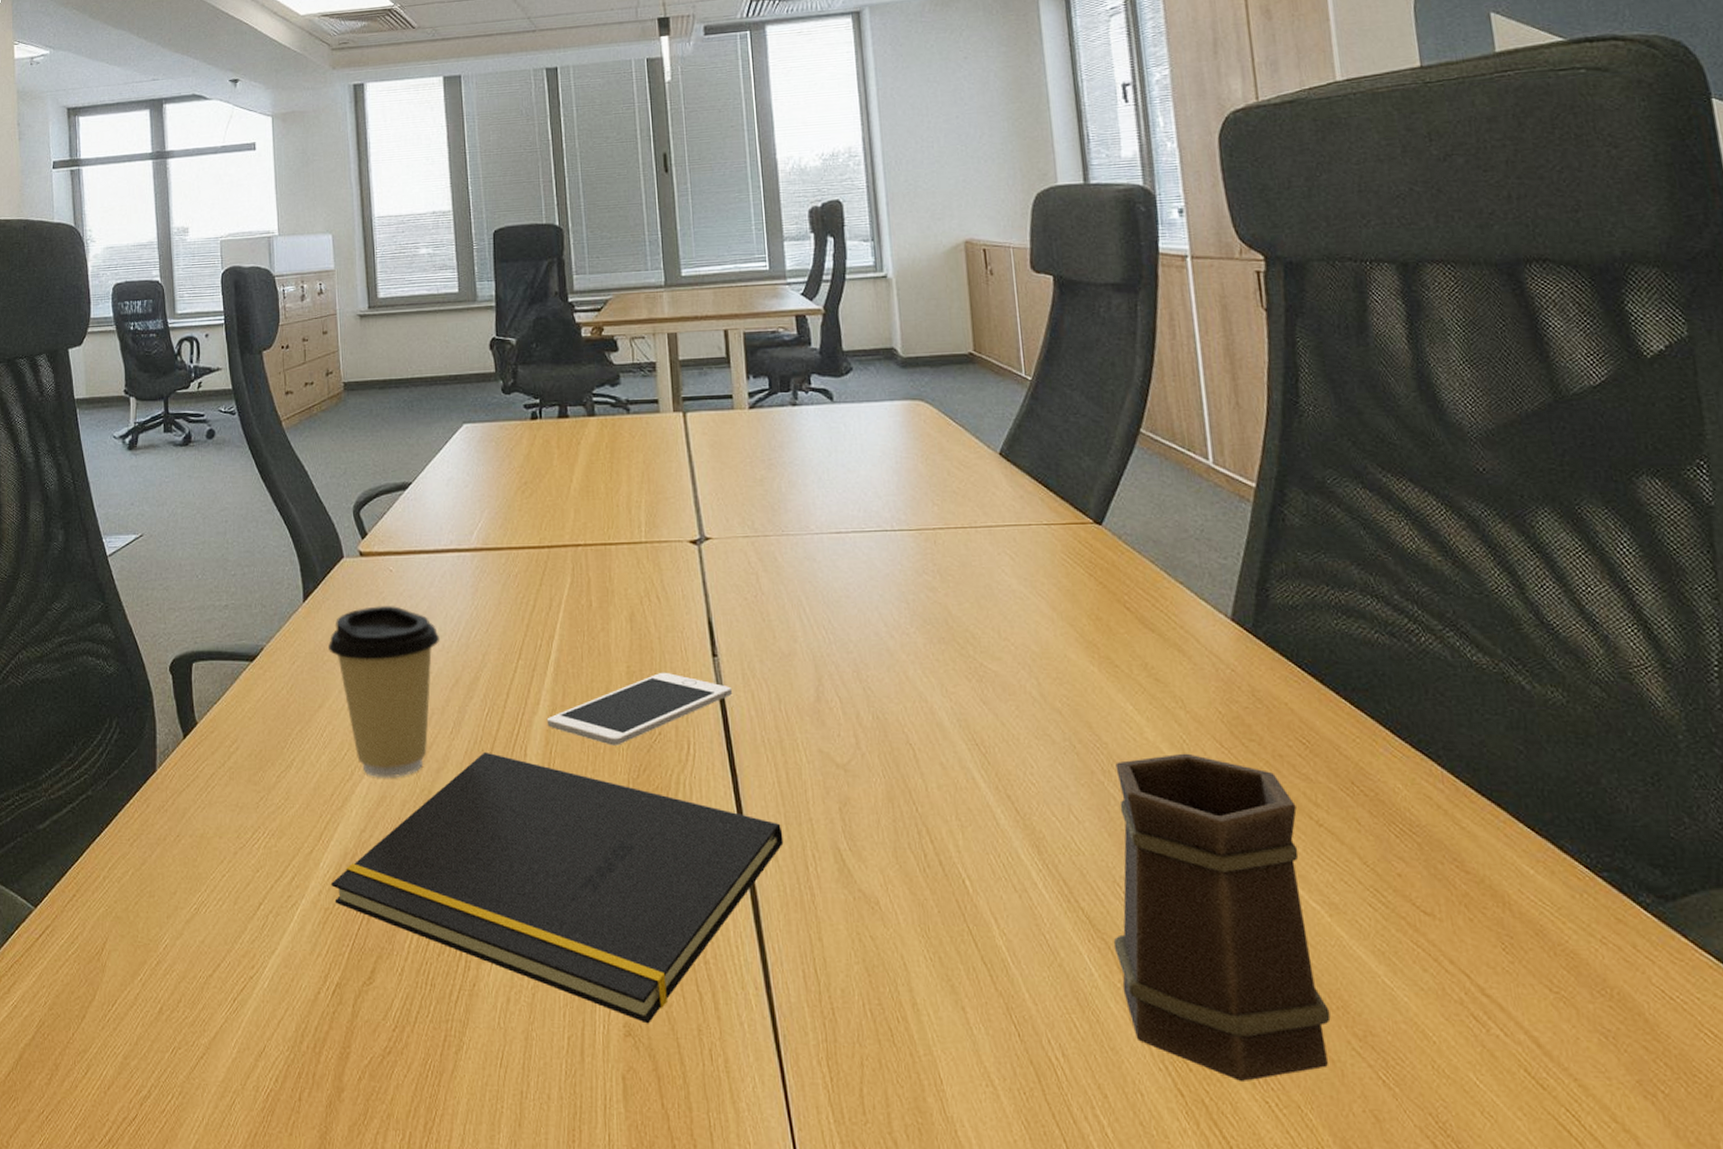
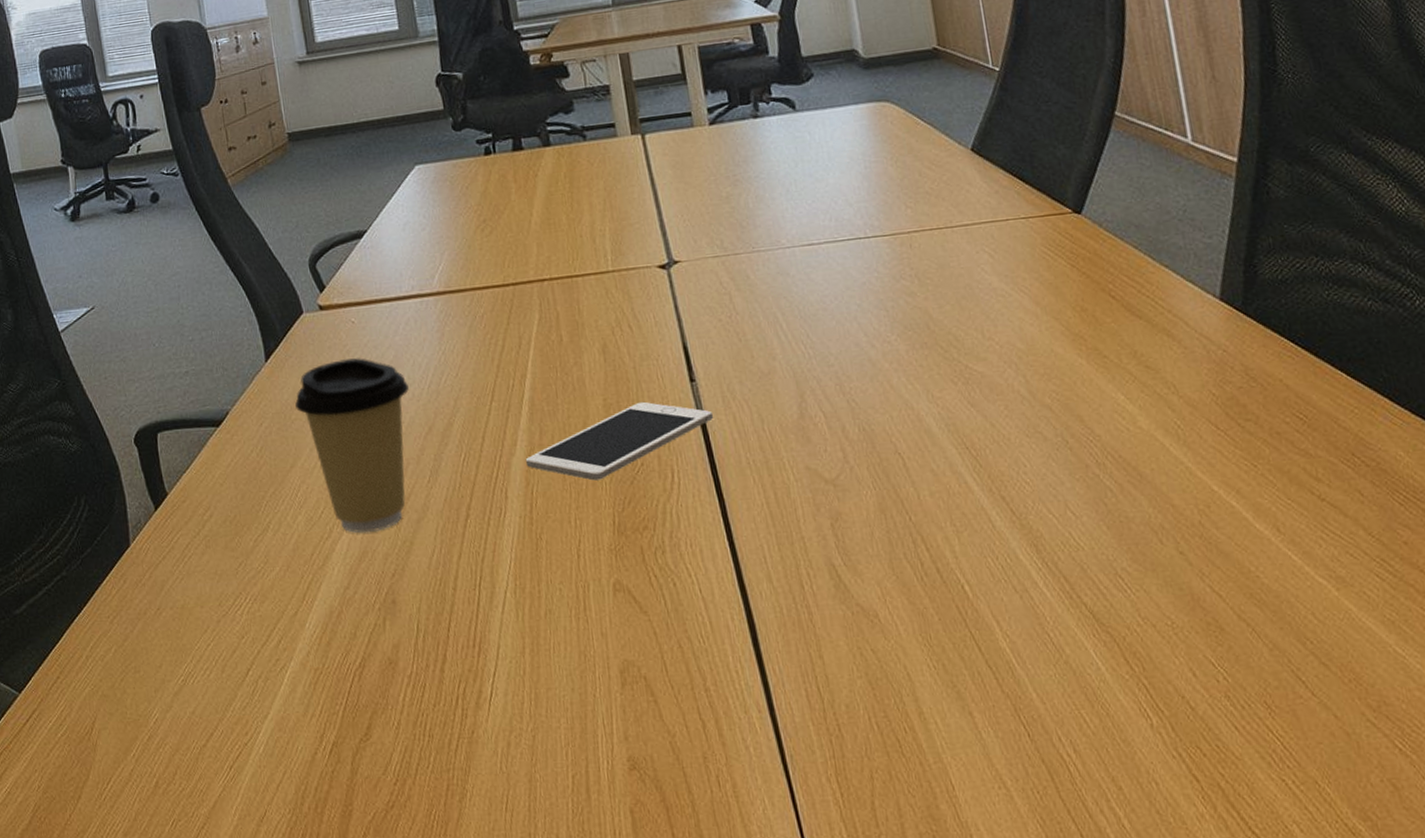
notepad: present [331,751,784,1024] -> none [319,497,777,756]
mug: present [1113,753,1331,1081] -> none [1110,438,1344,762]

